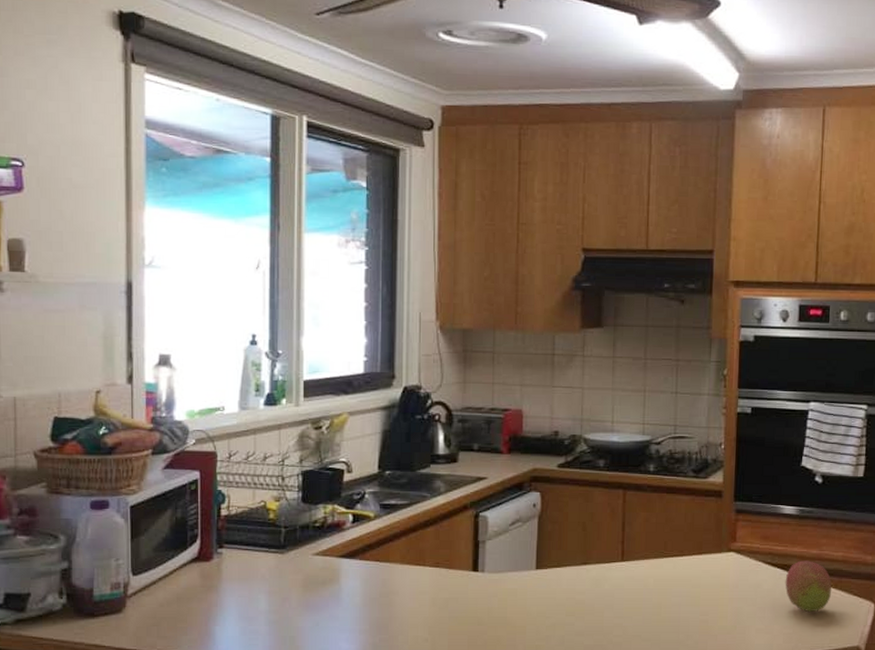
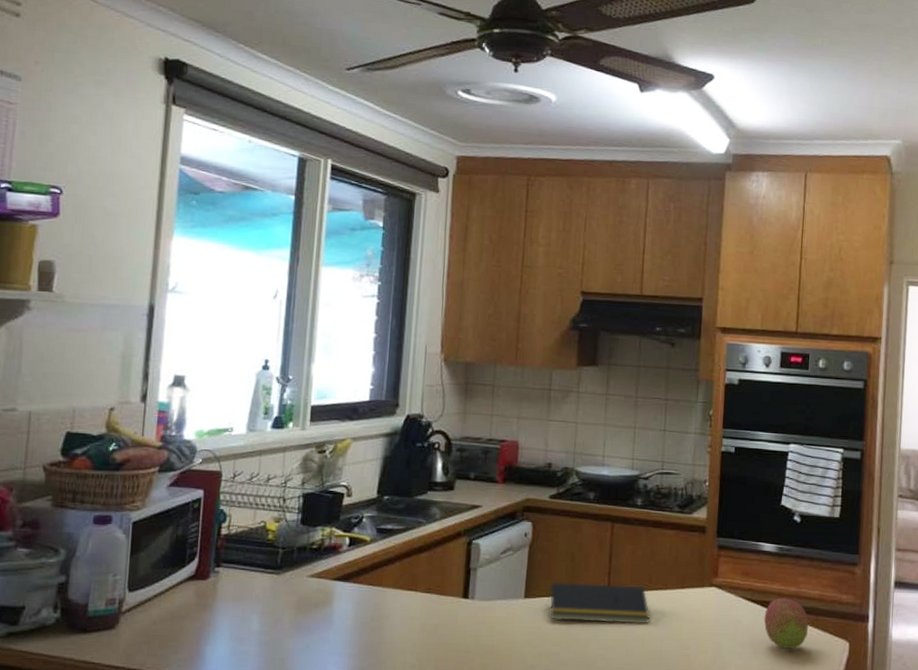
notepad: none [561,553,668,592] -> present [548,582,651,623]

